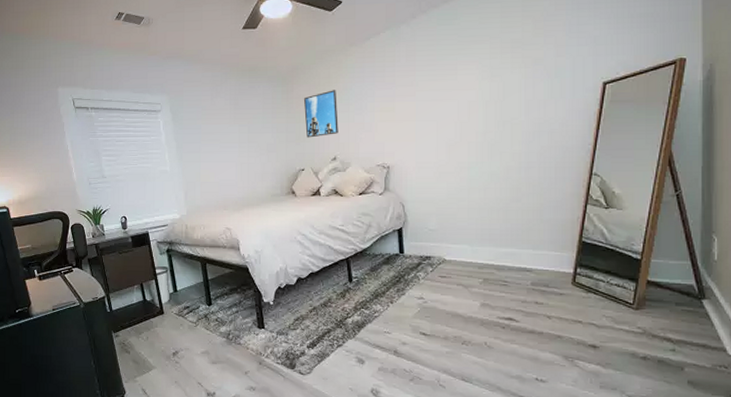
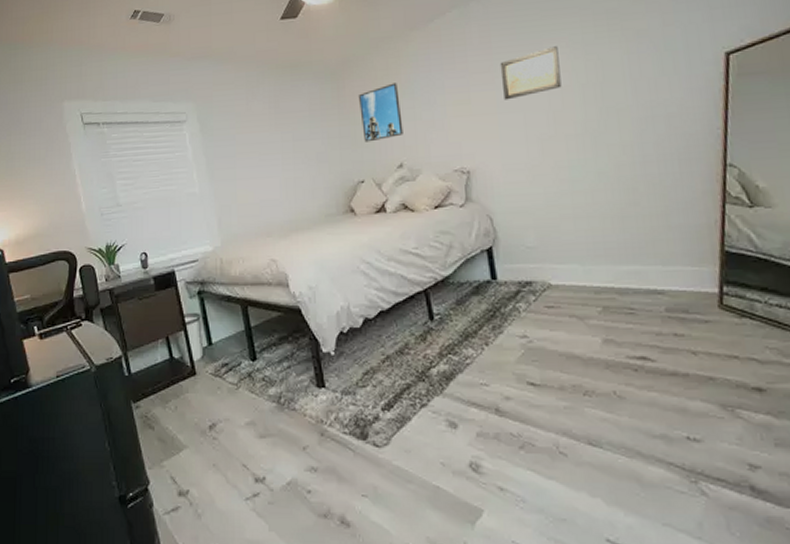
wall art: none [421,68,469,110] -> present [500,46,562,100]

